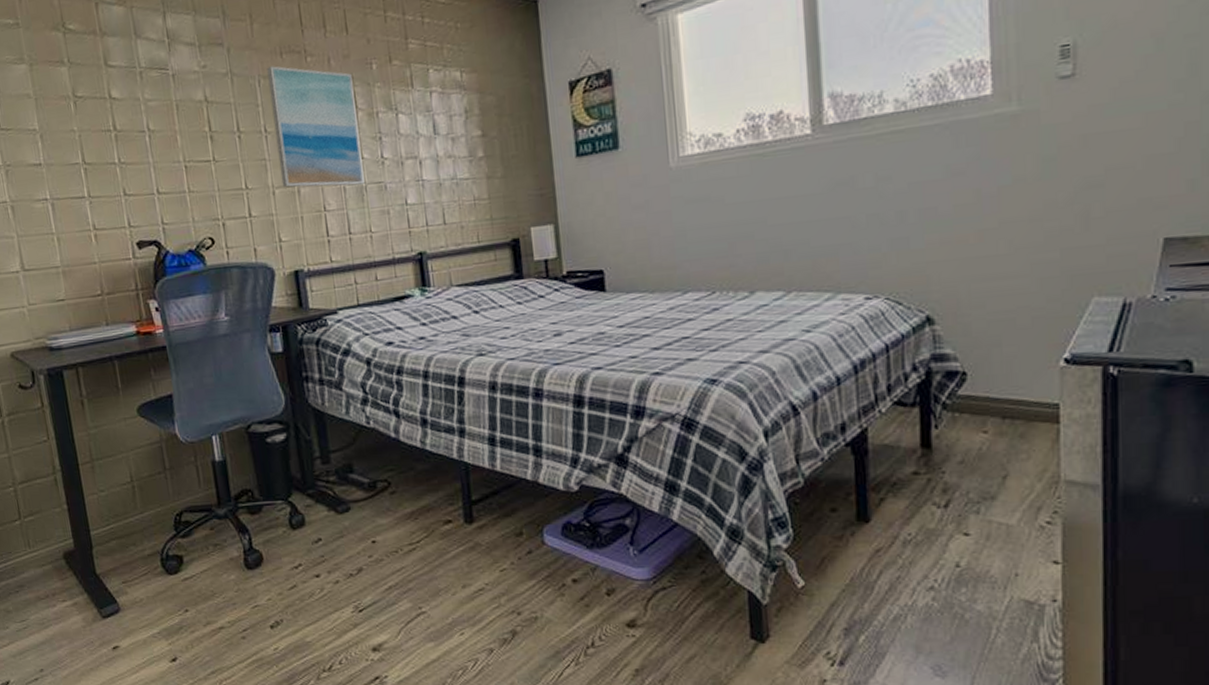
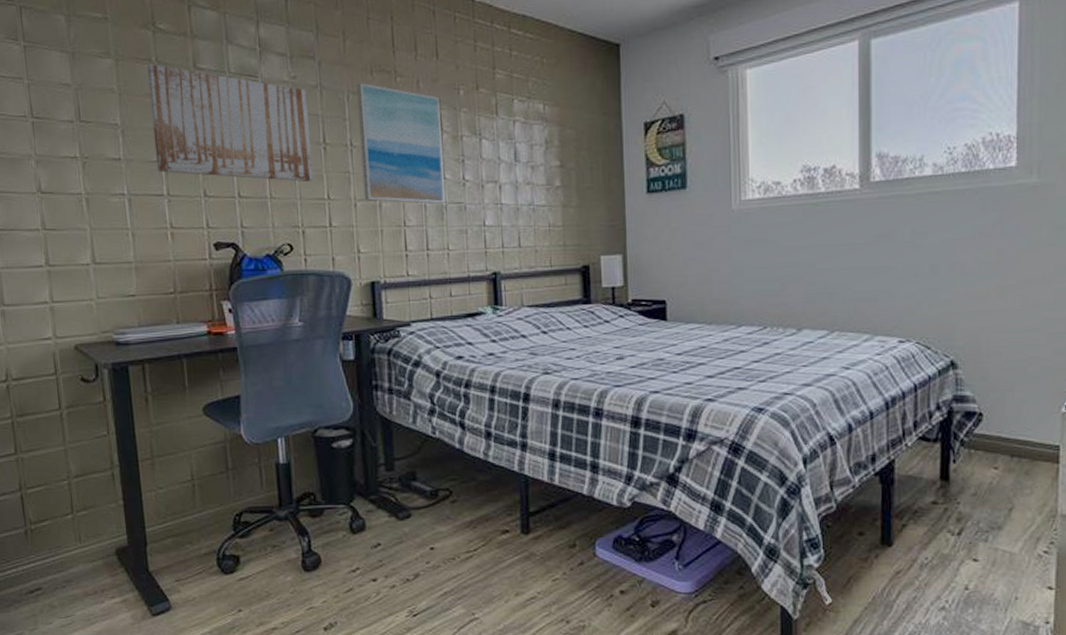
wall art: none [60,65,231,175] -> present [147,64,314,183]

